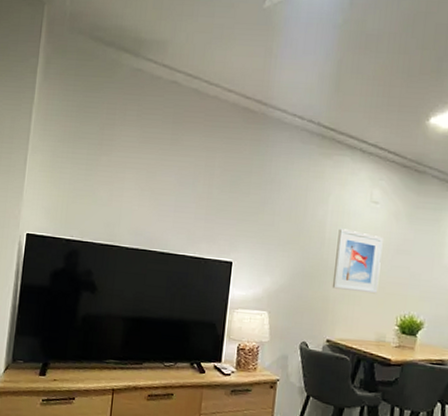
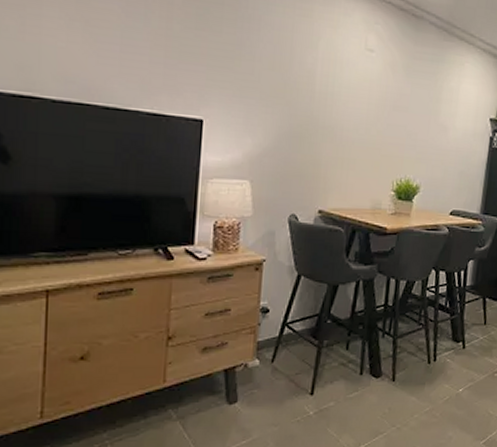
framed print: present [332,228,383,294] -> none [323,80,379,156]

